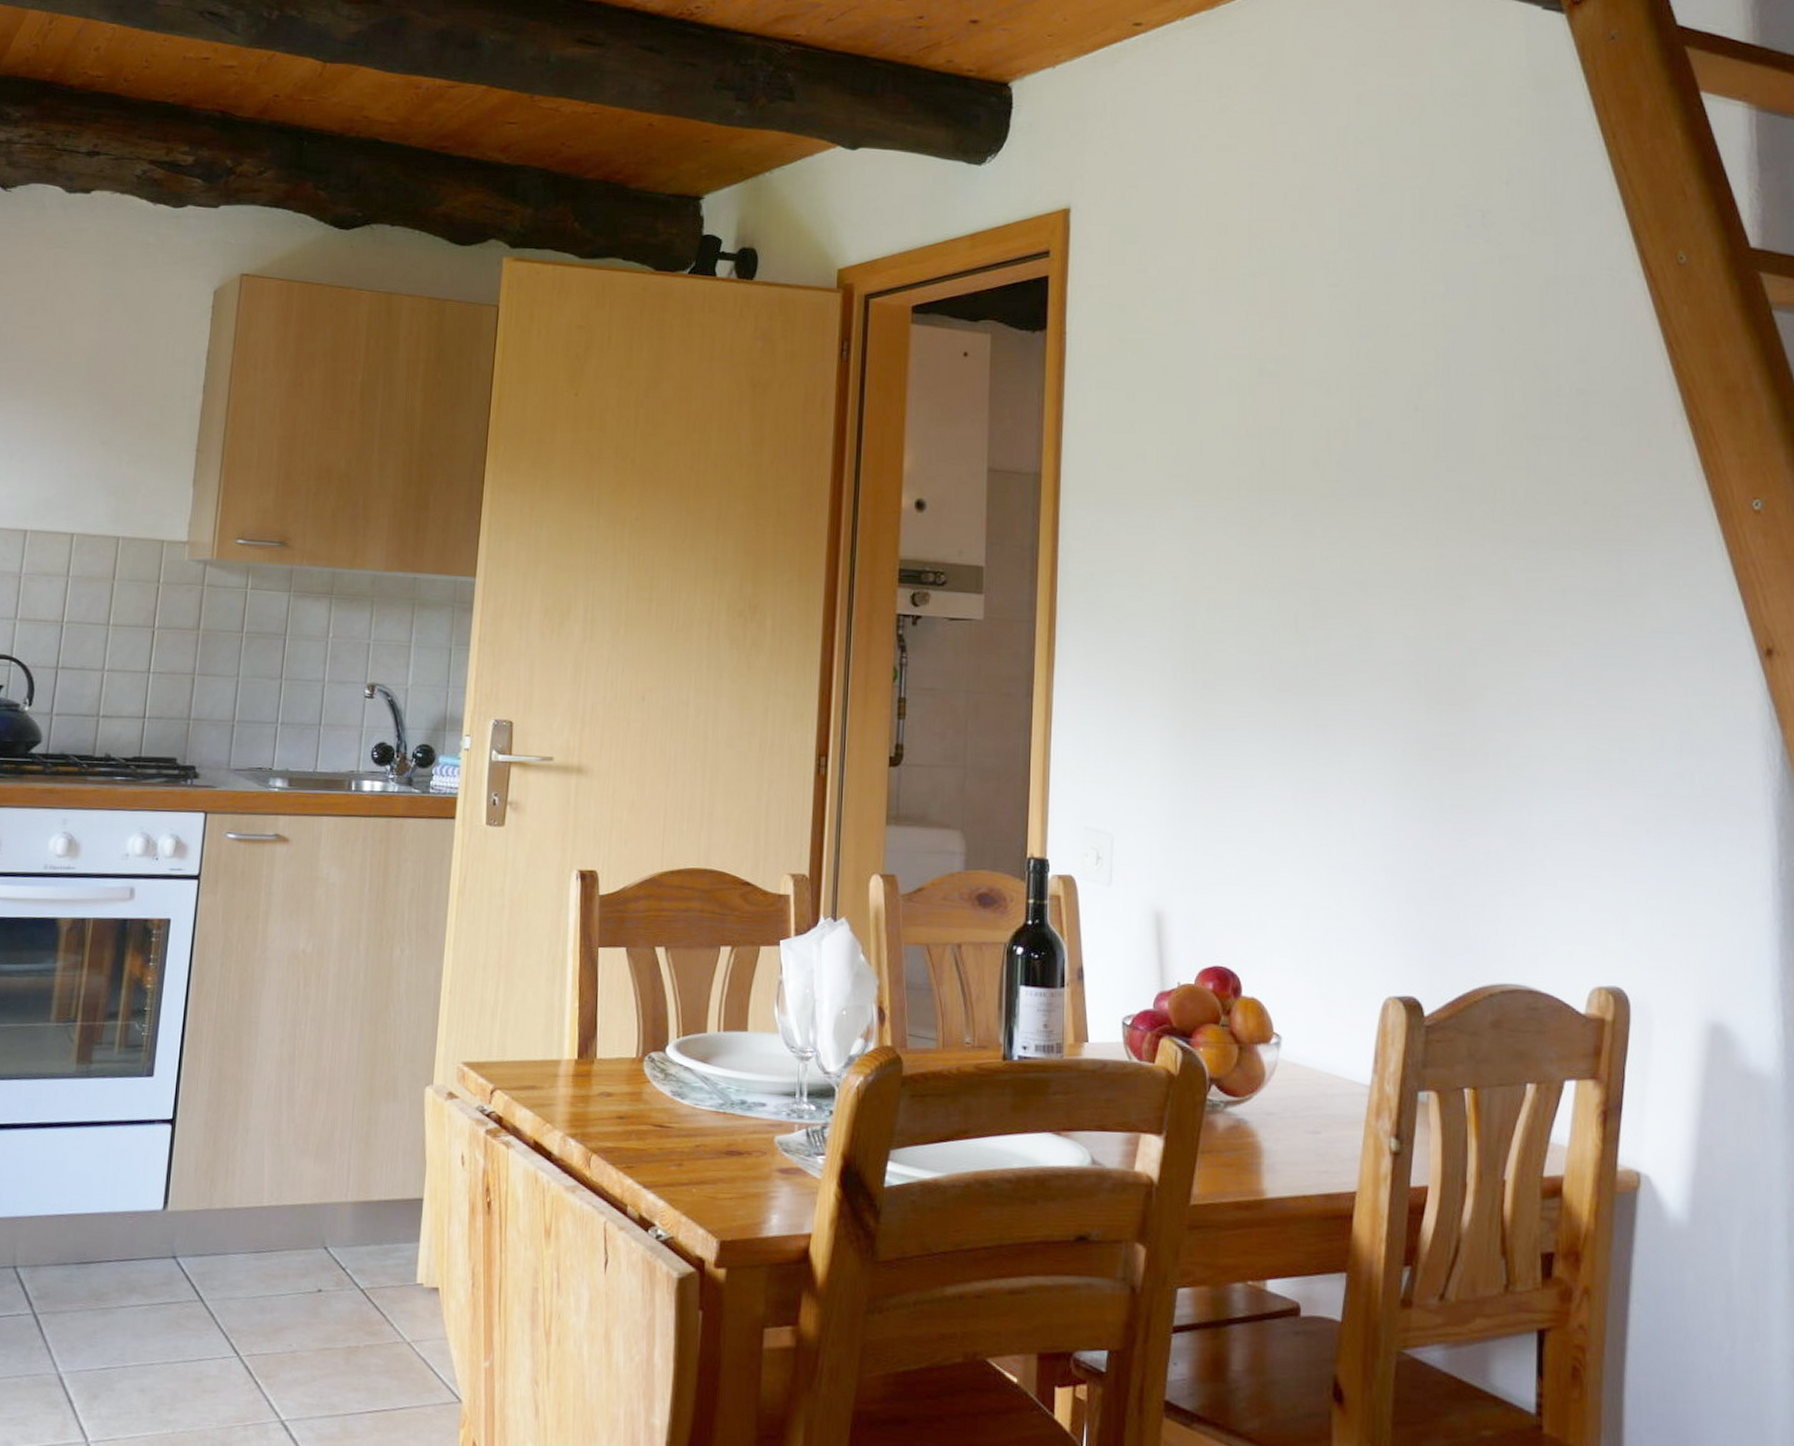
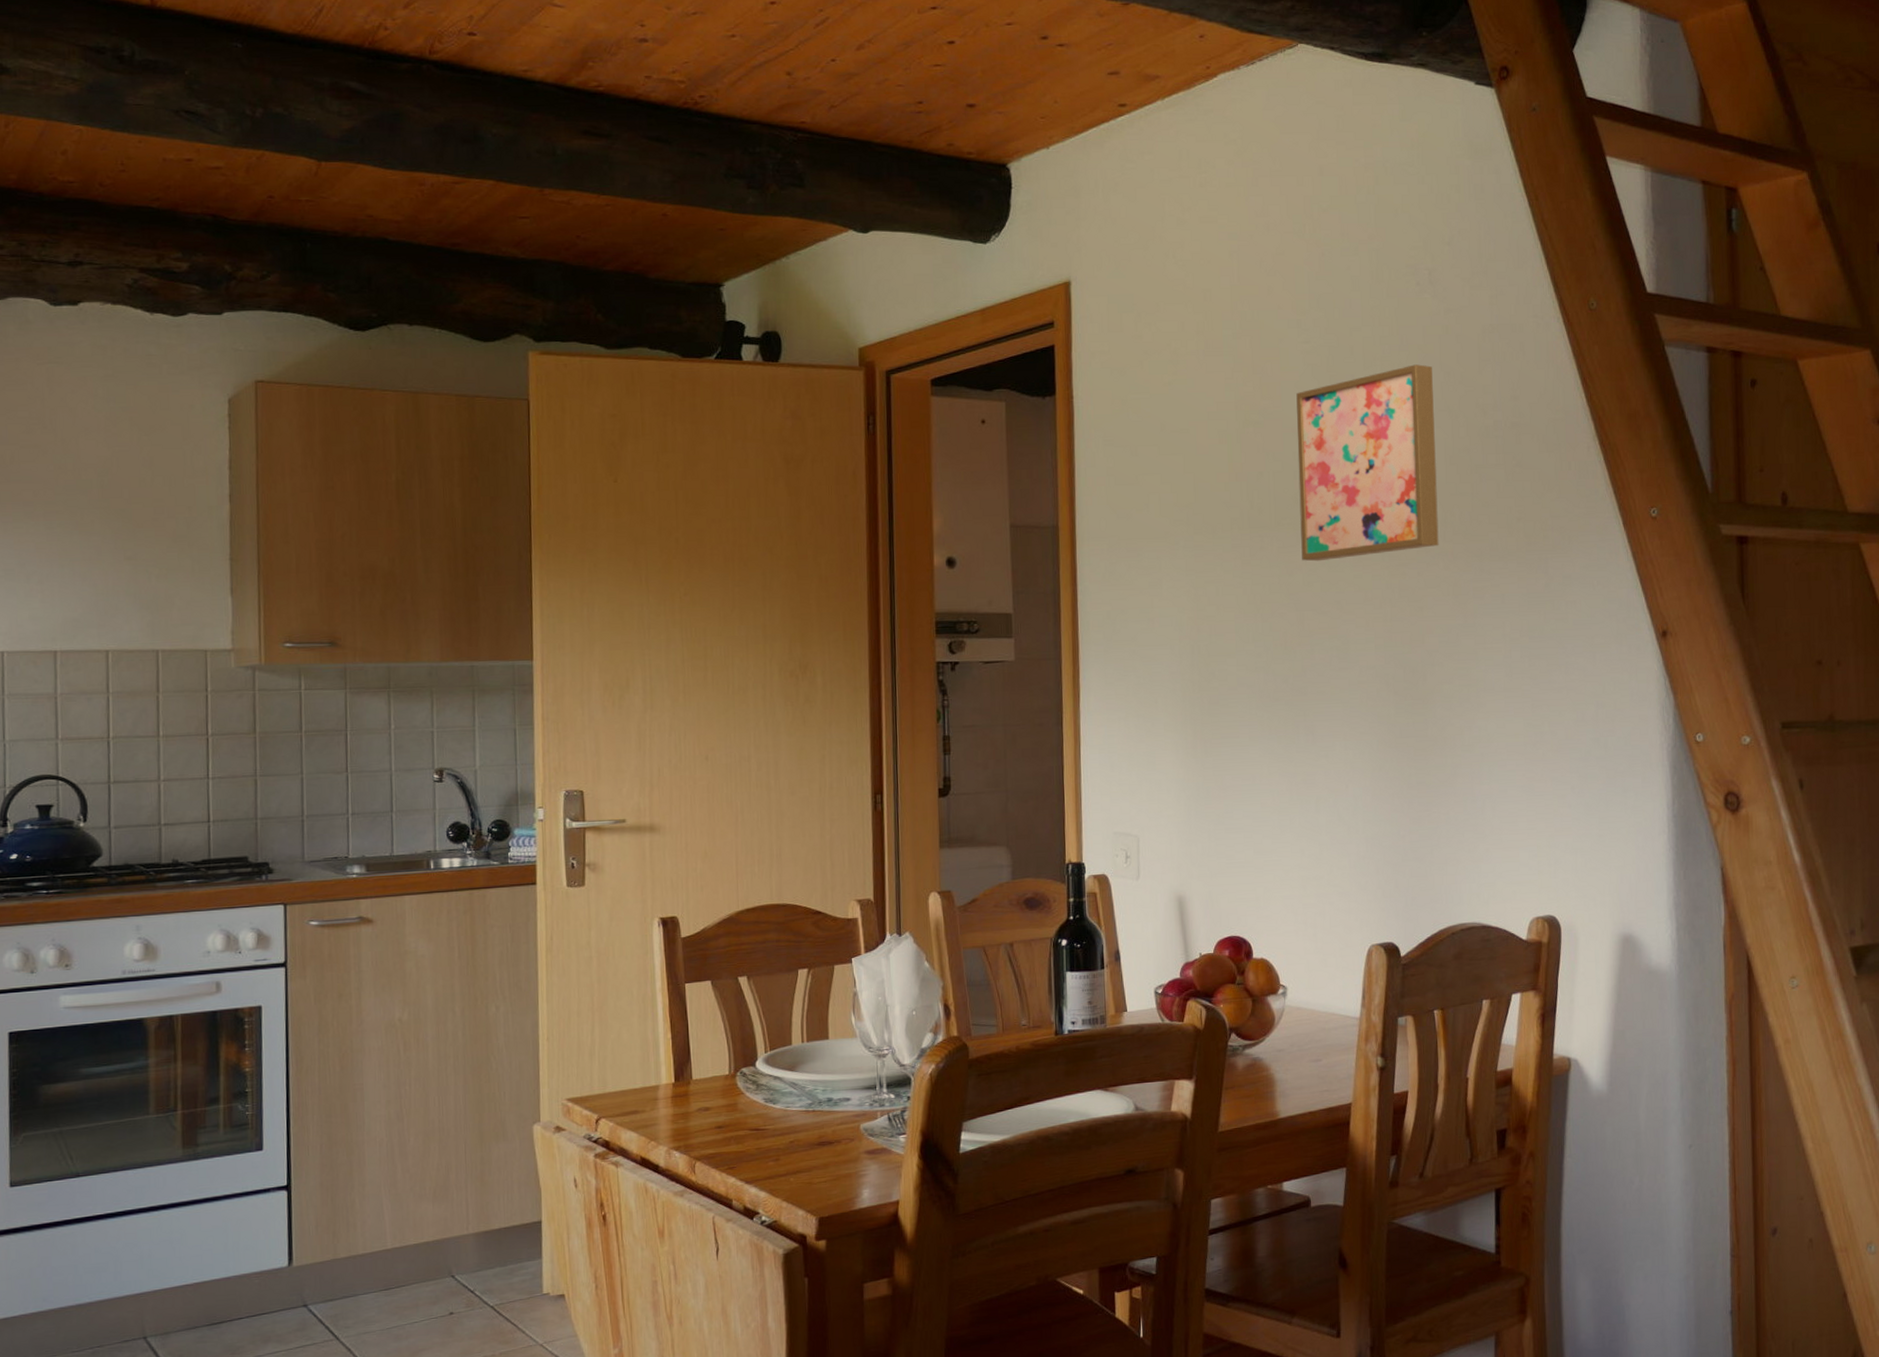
wall art: none [1319,316,1486,534] -> present [1296,364,1439,562]

